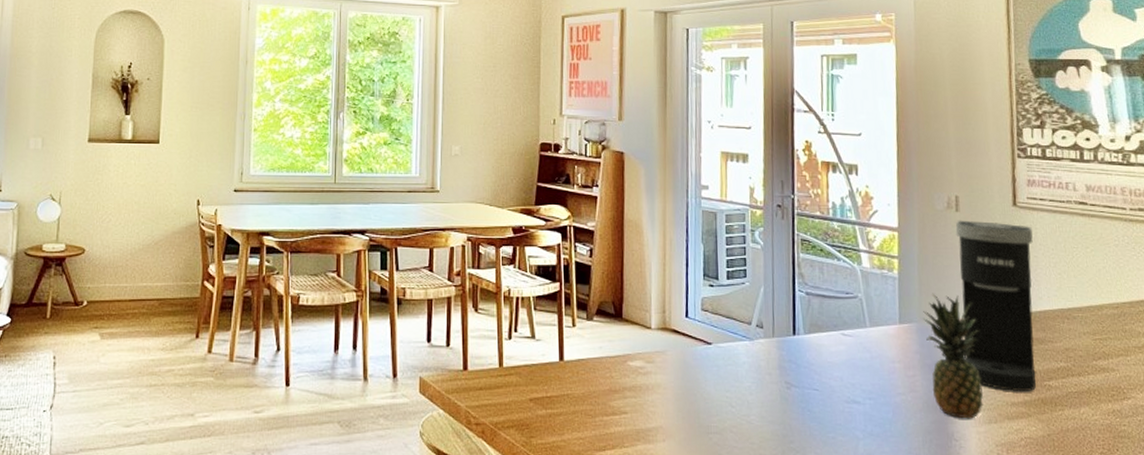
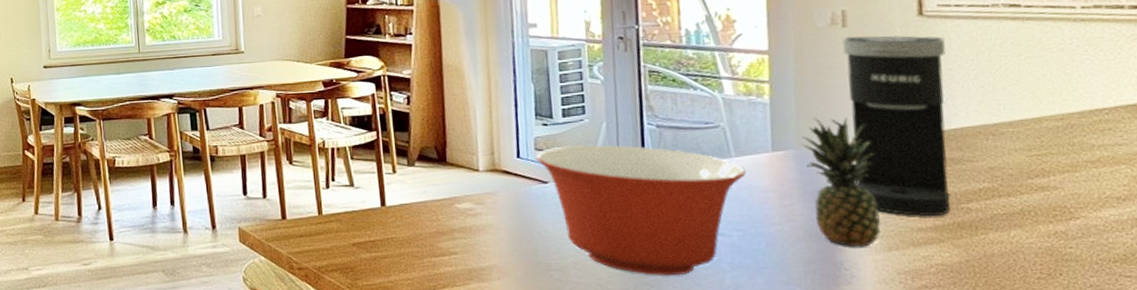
mixing bowl: none [702,308,878,443] -> present [536,145,746,276]

